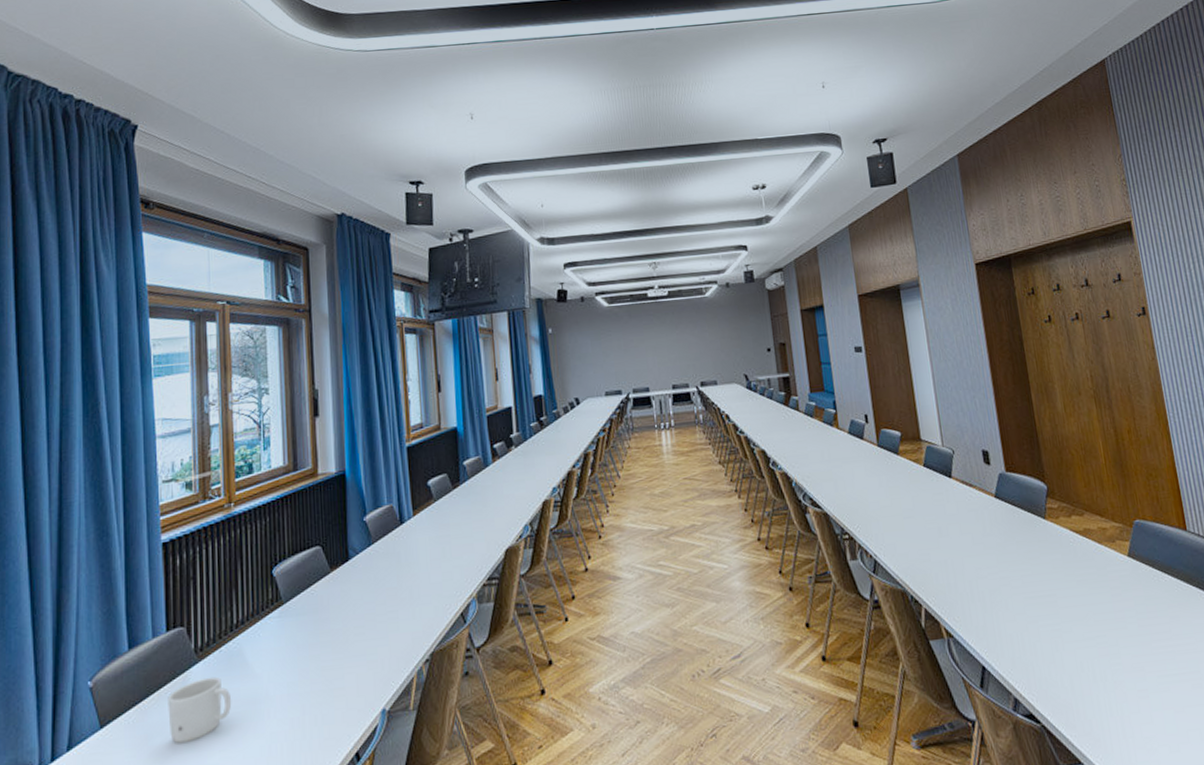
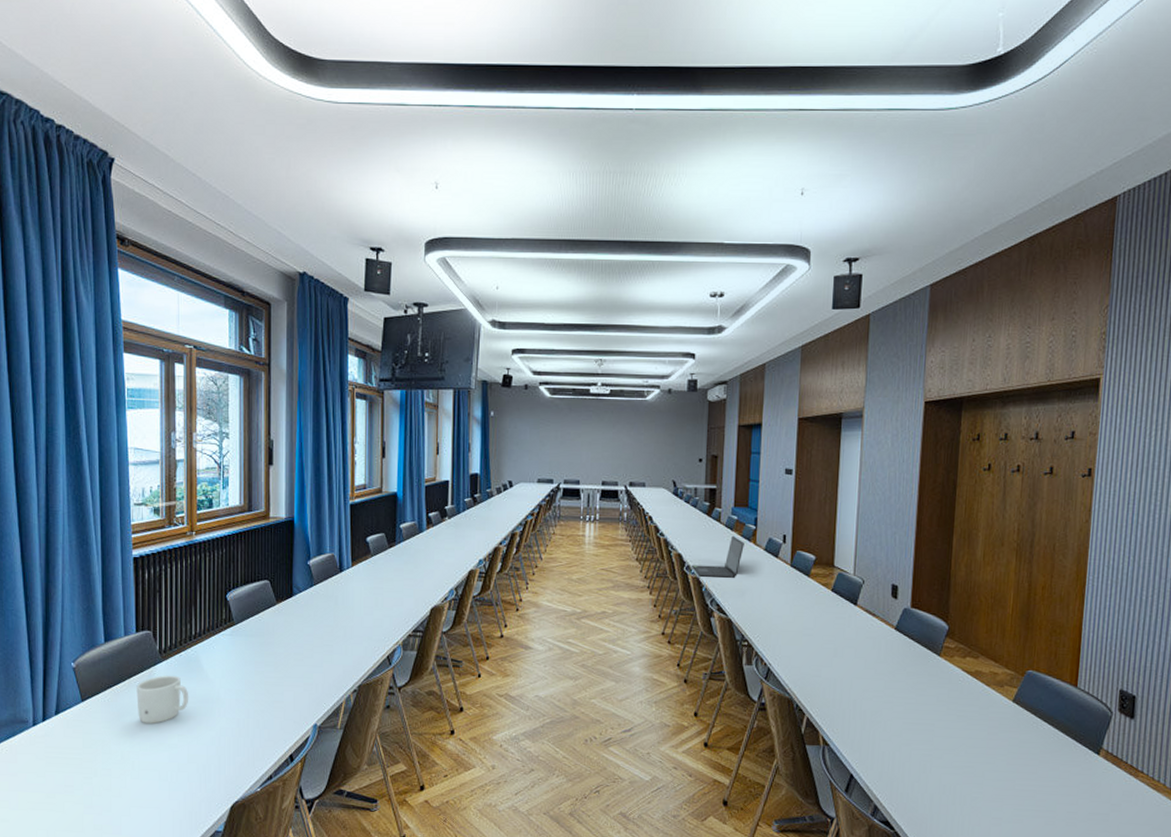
laptop: none [776,422,828,472] -> present [691,535,744,579]

